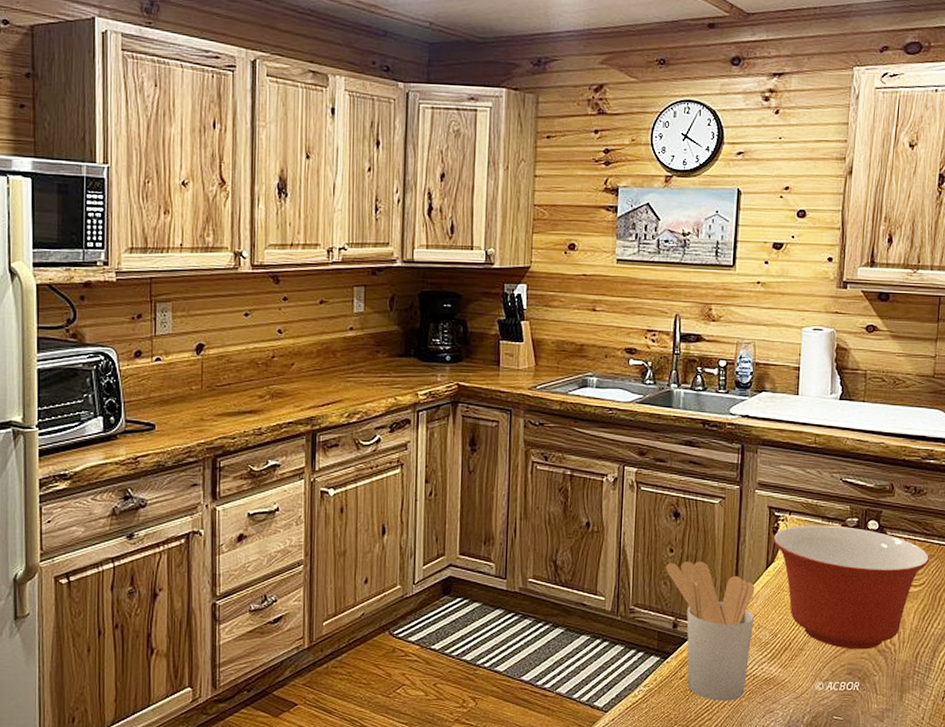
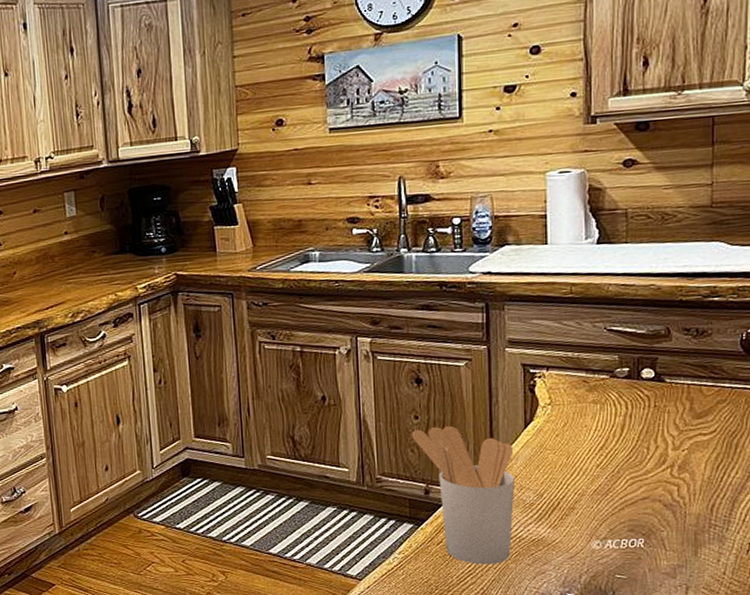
mixing bowl: present [773,525,930,650] -> none [530,377,721,506]

